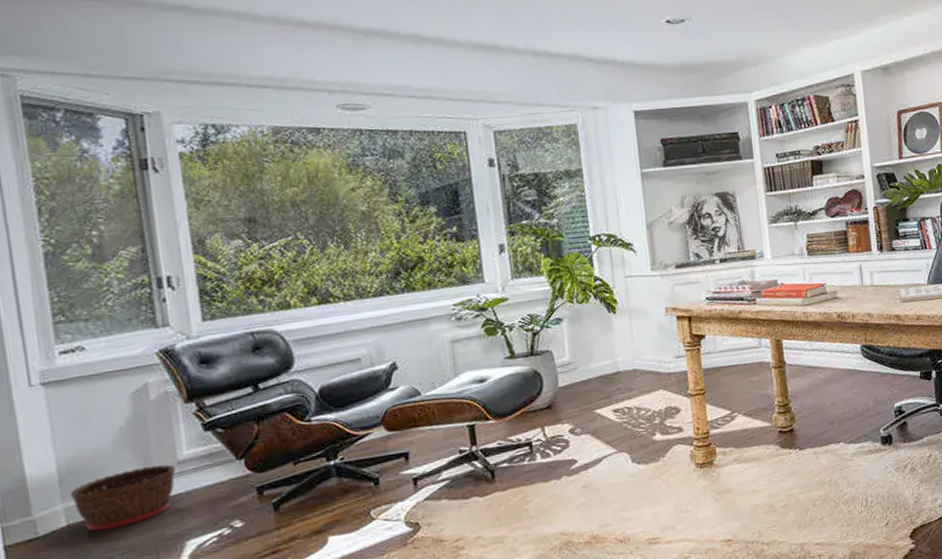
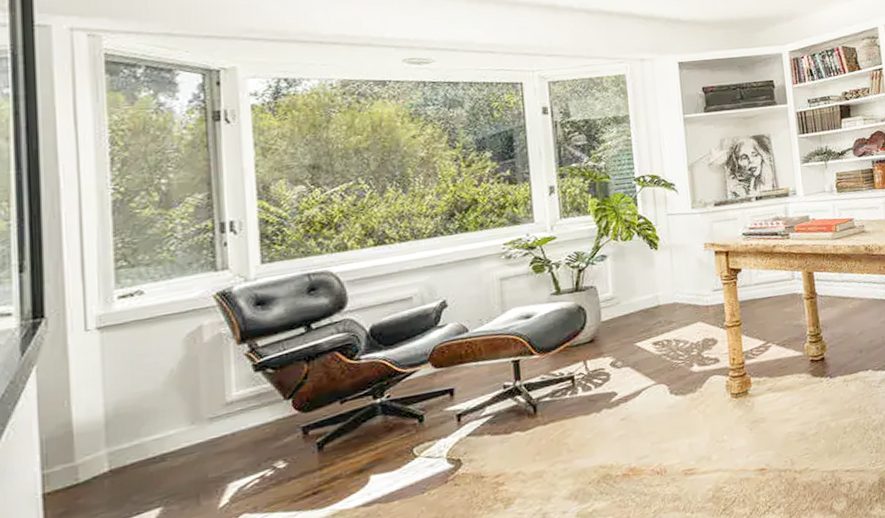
basket: present [70,464,176,532] -> none [116,406,223,476]

